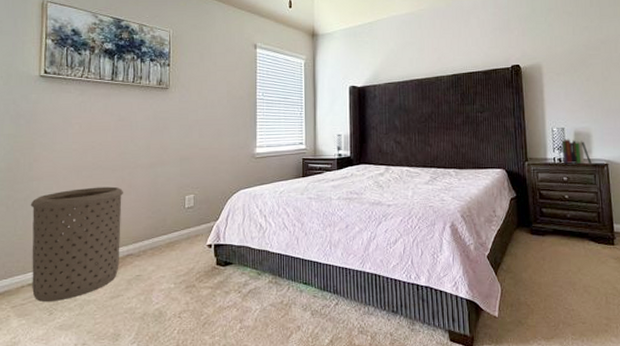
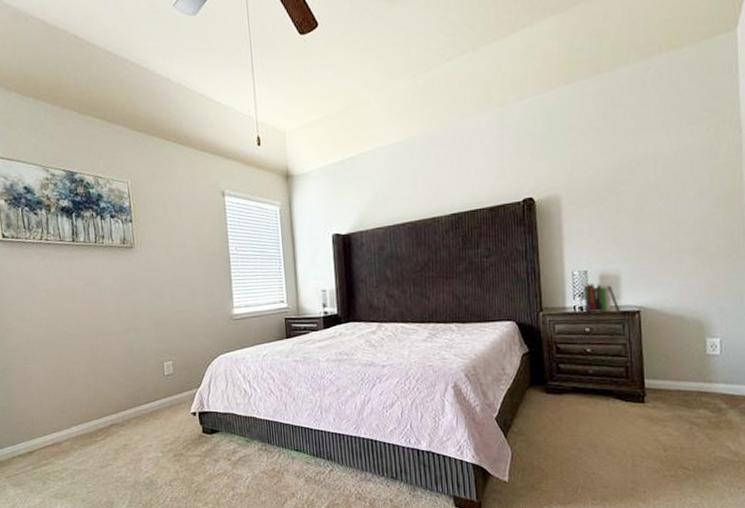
laundry basket: present [30,186,124,302] -> none [9,355,105,472]

